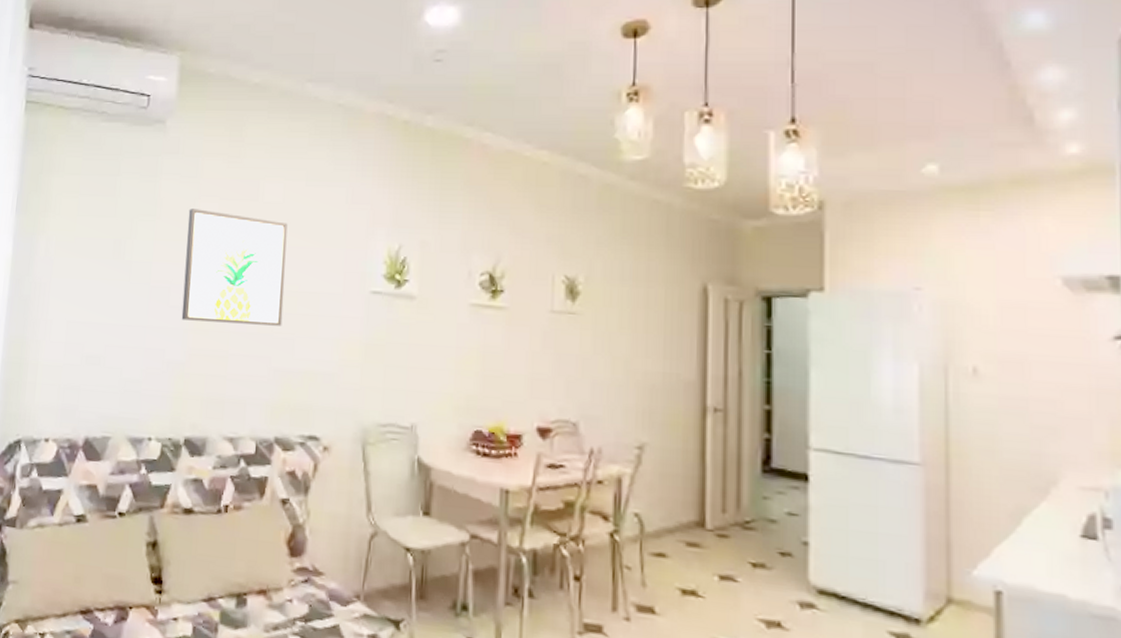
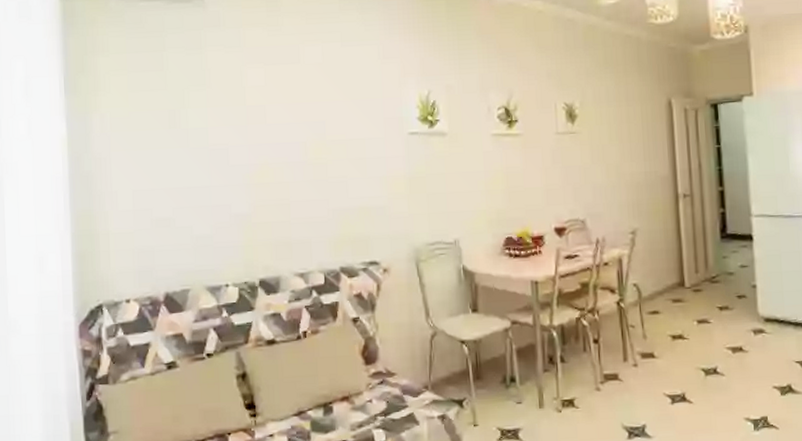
wall art: present [181,209,288,326] -> none [236,75,335,177]

